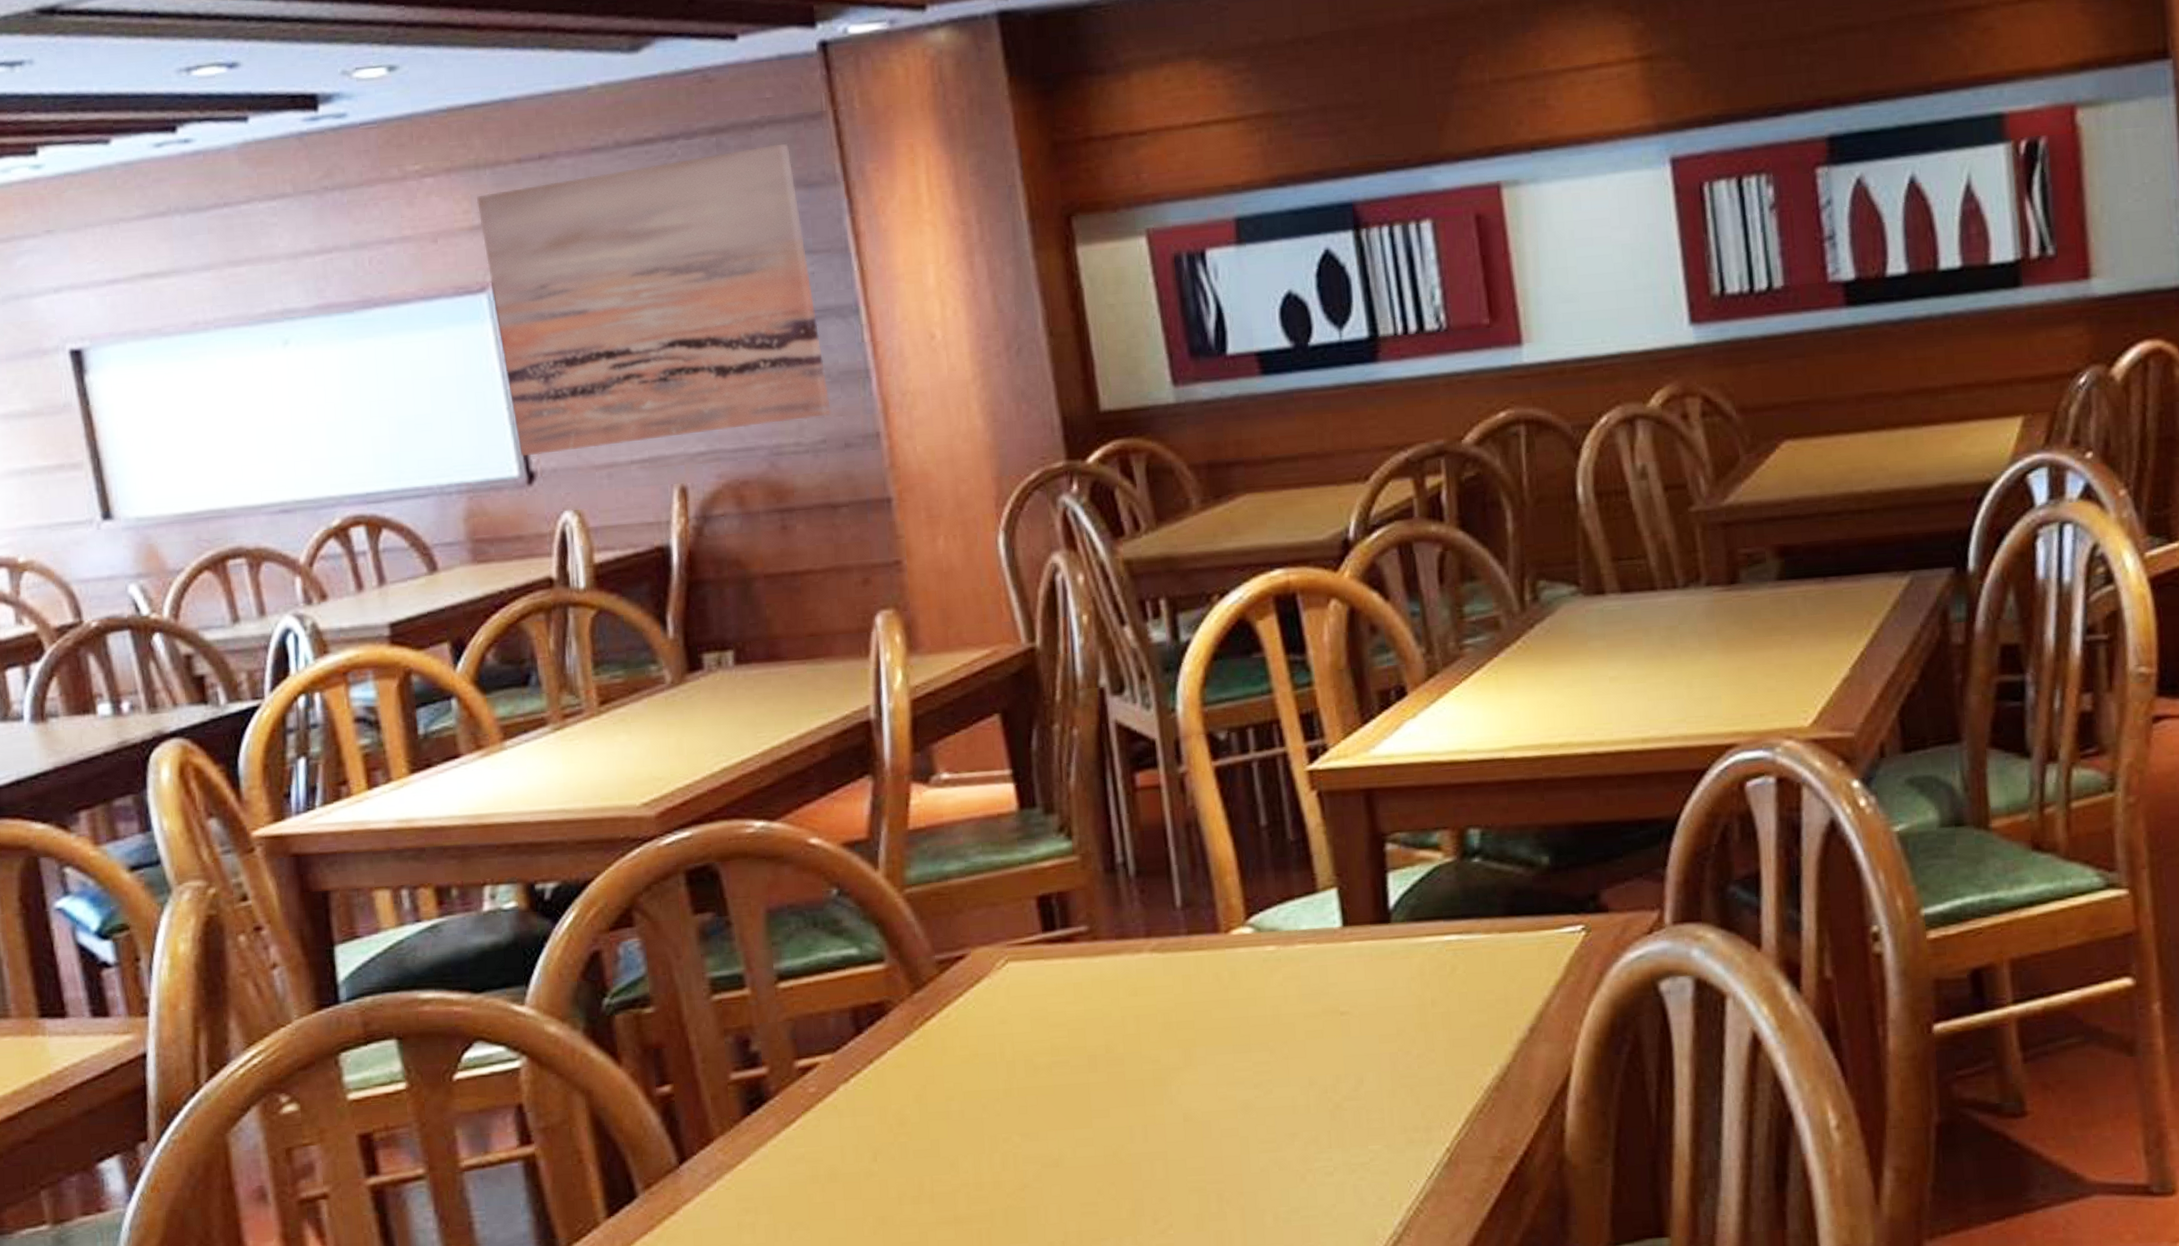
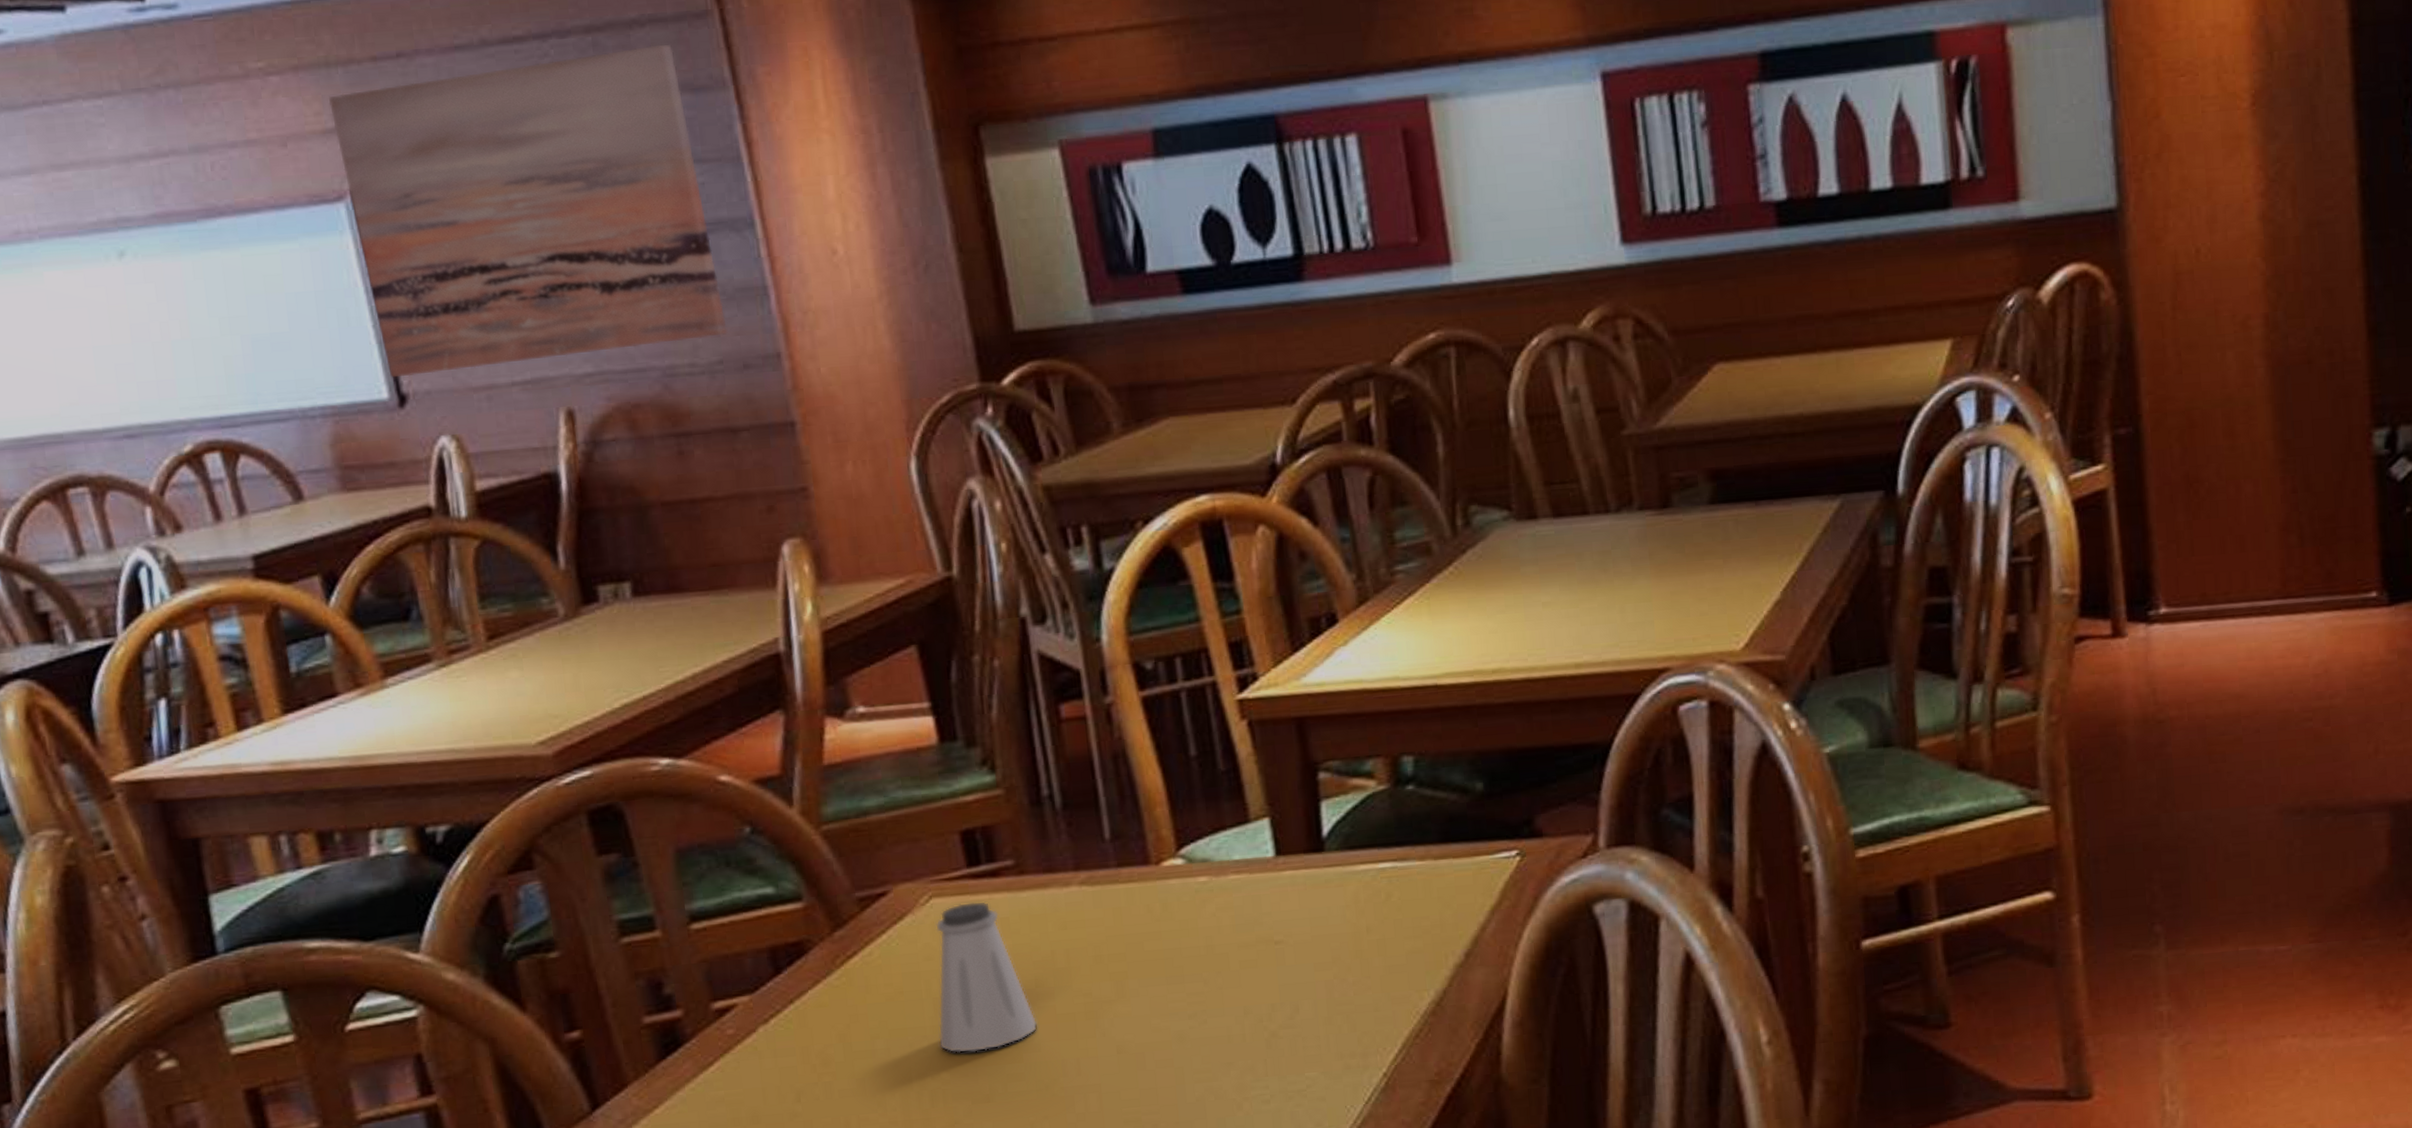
saltshaker: none [1010,966,1107,1117] -> present [936,901,1038,1053]

